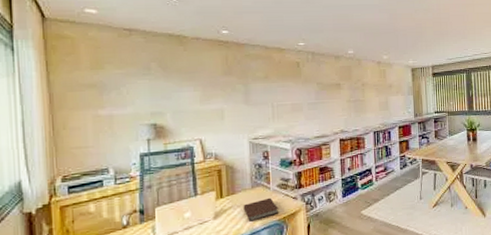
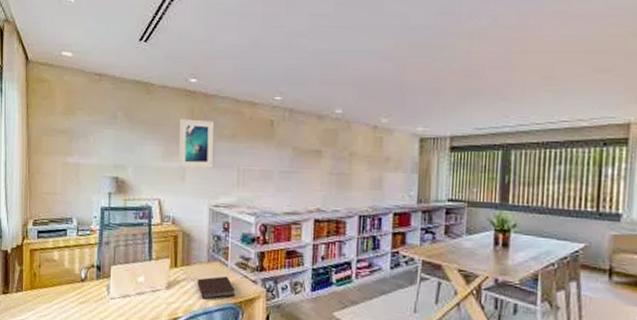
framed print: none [214,65,250,110] -> present [178,119,215,169]

